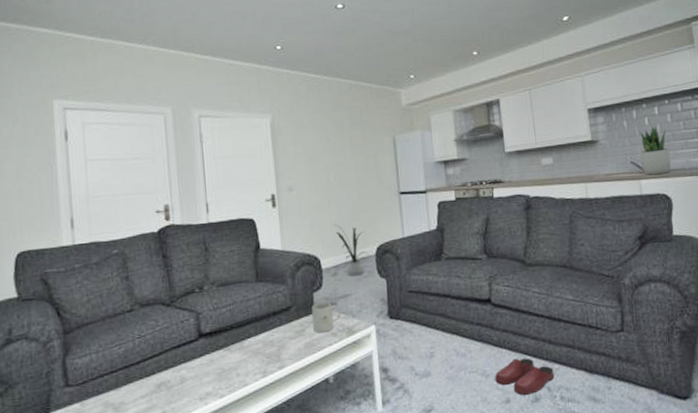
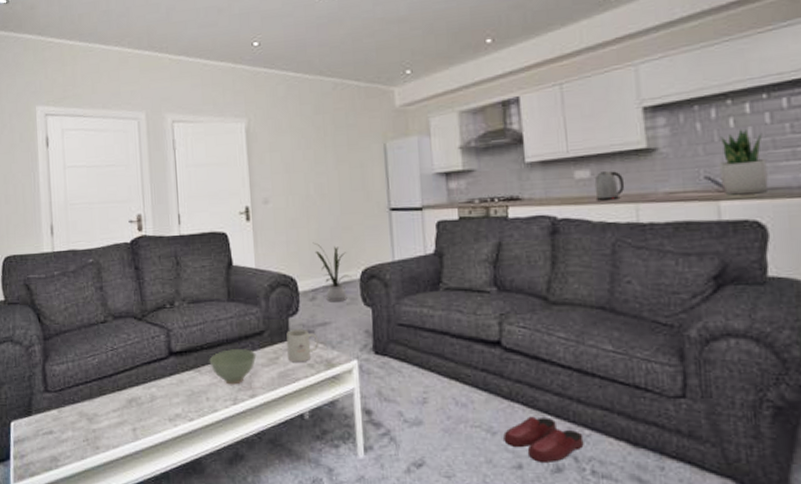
bowl: none [239,324,284,360] -> present [209,349,257,385]
kettle: none [555,158,577,182] -> present [594,171,625,201]

